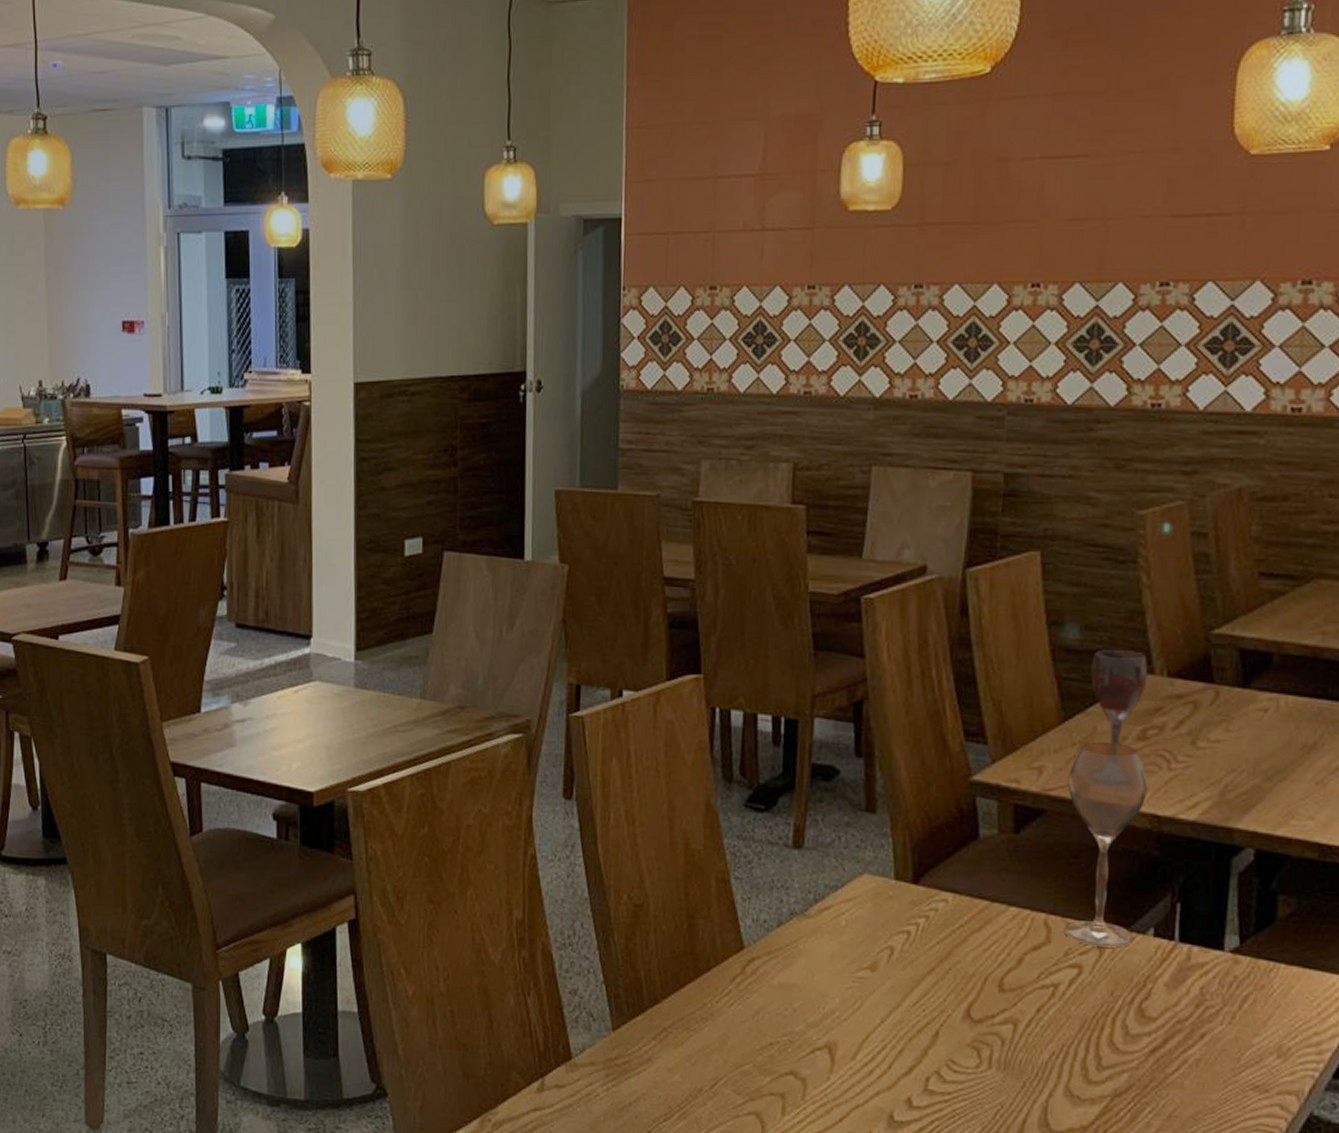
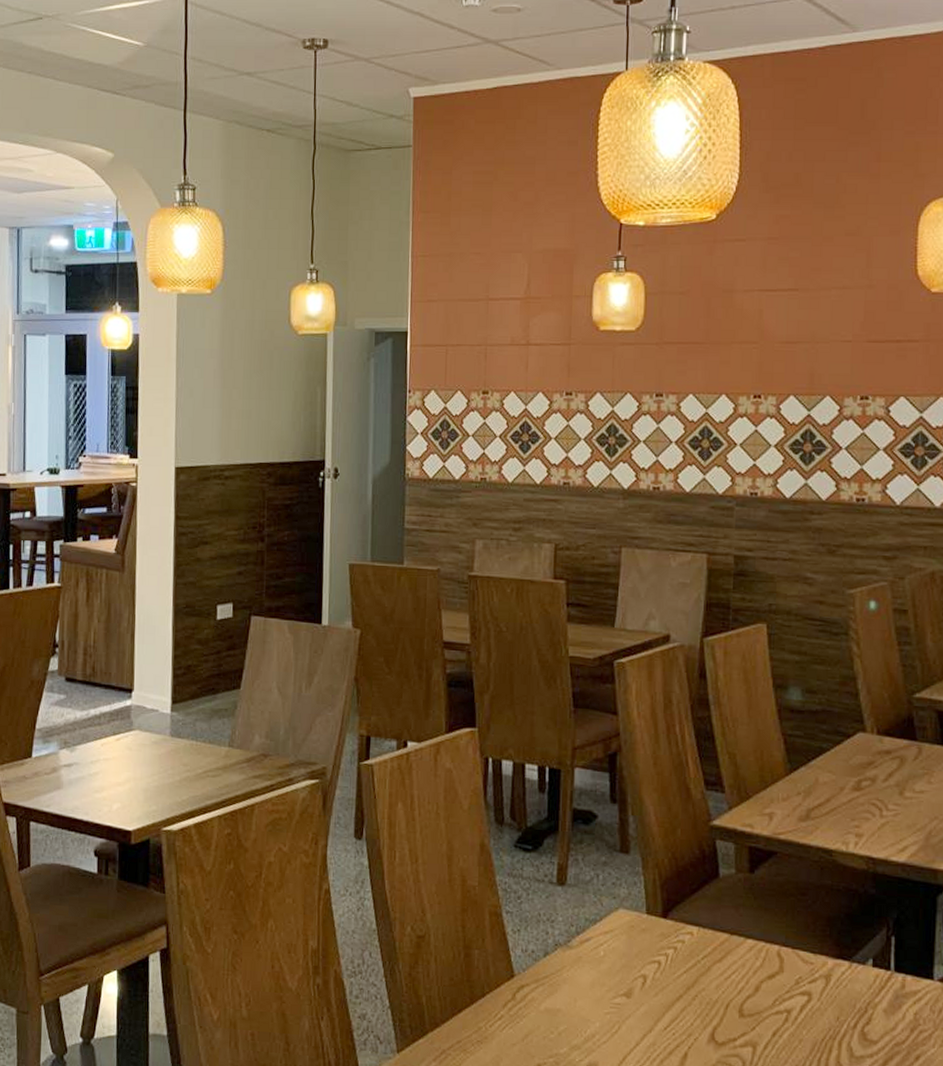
wineglass: present [1063,742,1148,948] -> none [794,791,864,977]
cup: present [1091,649,1148,745] -> none [812,710,861,794]

